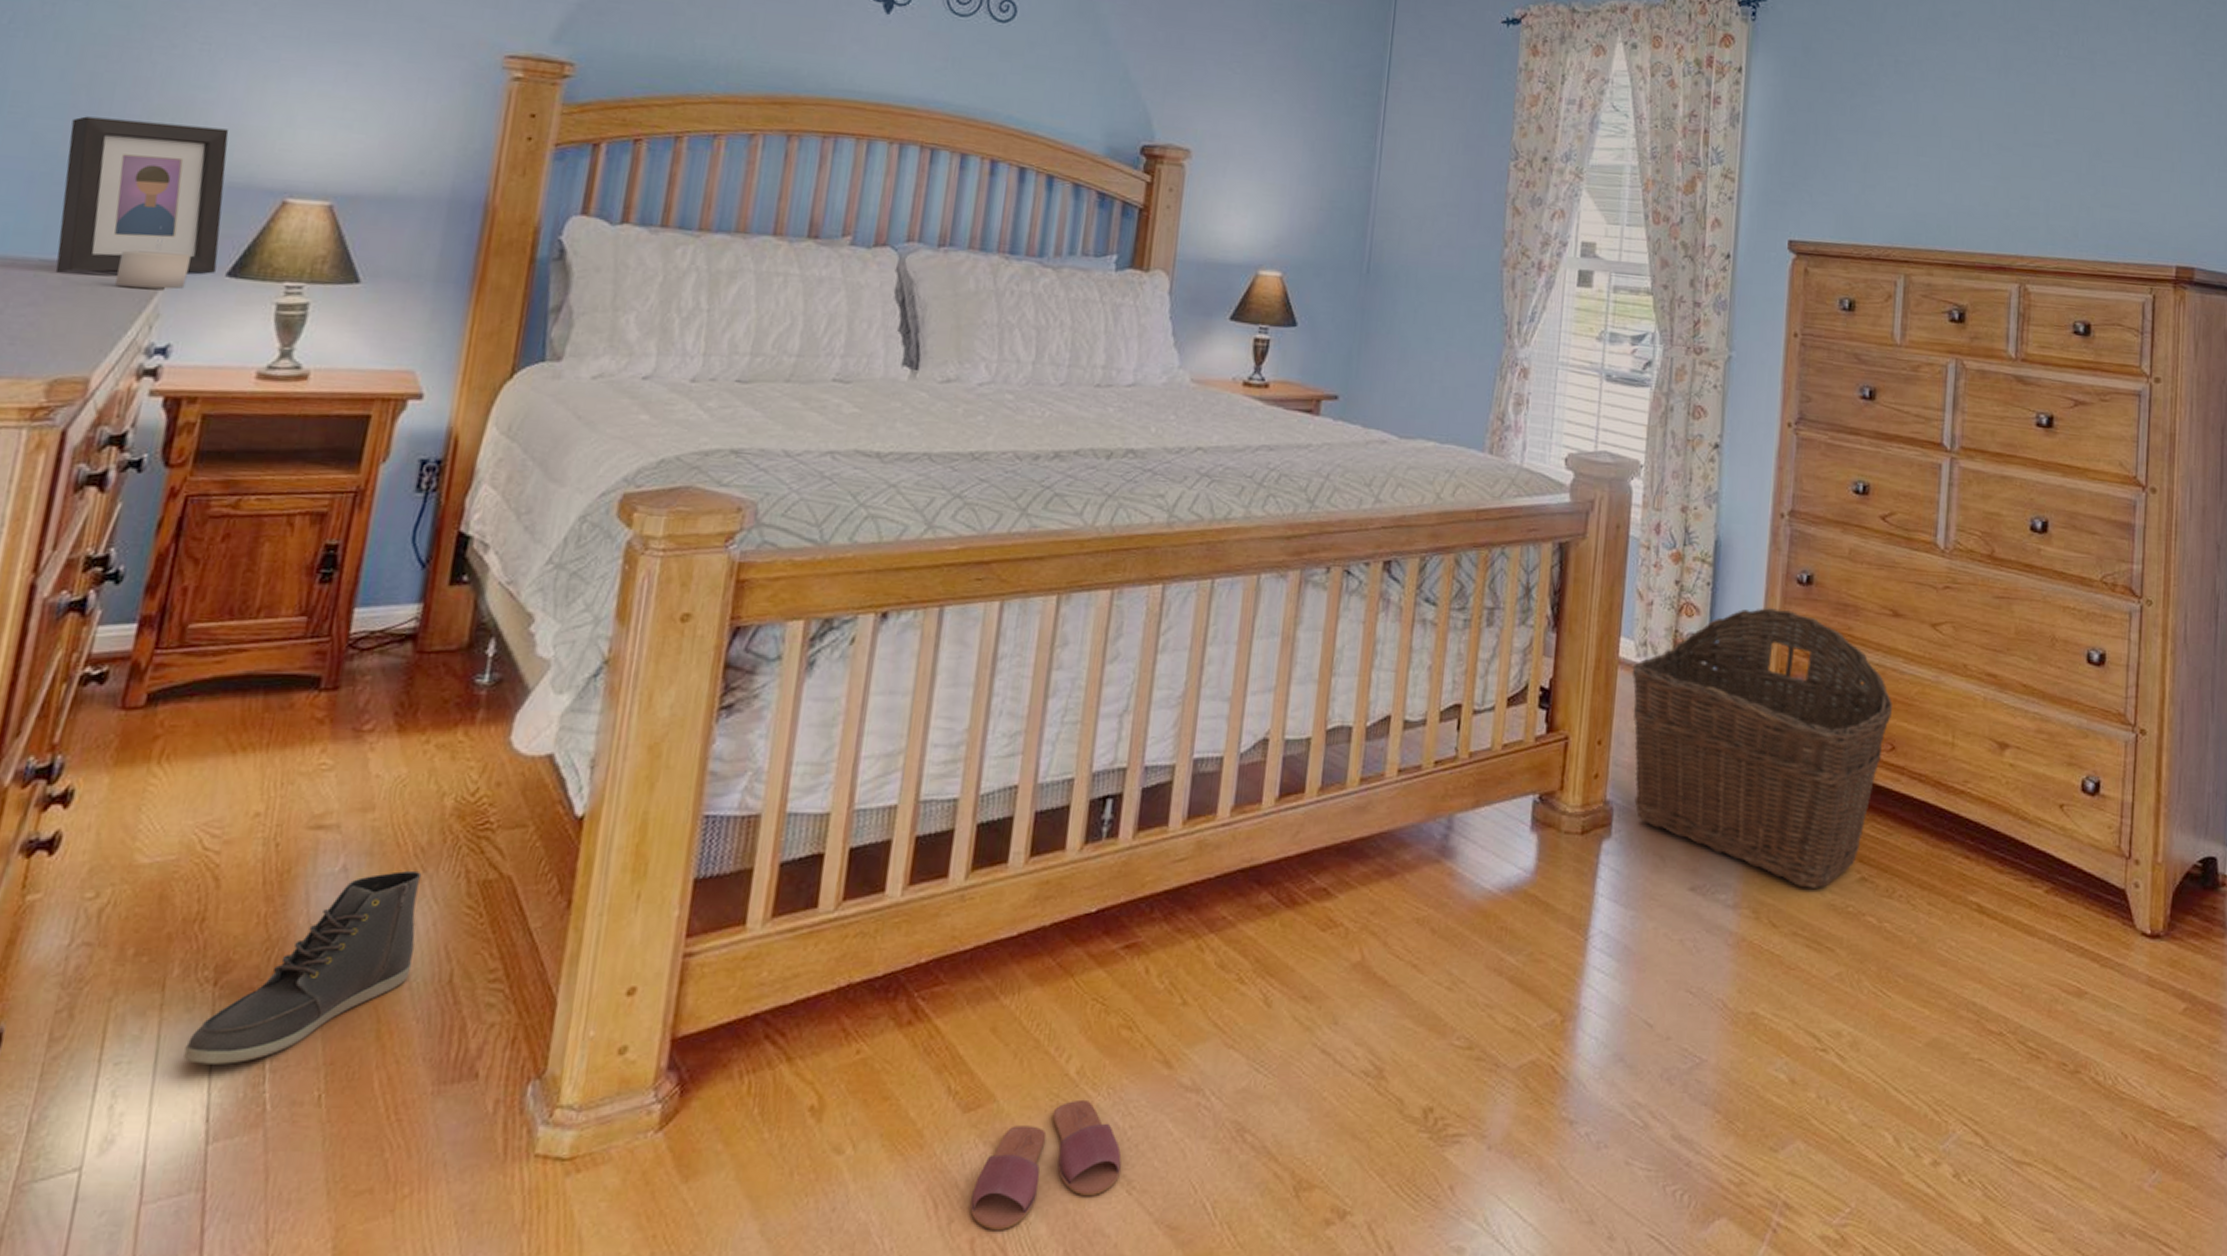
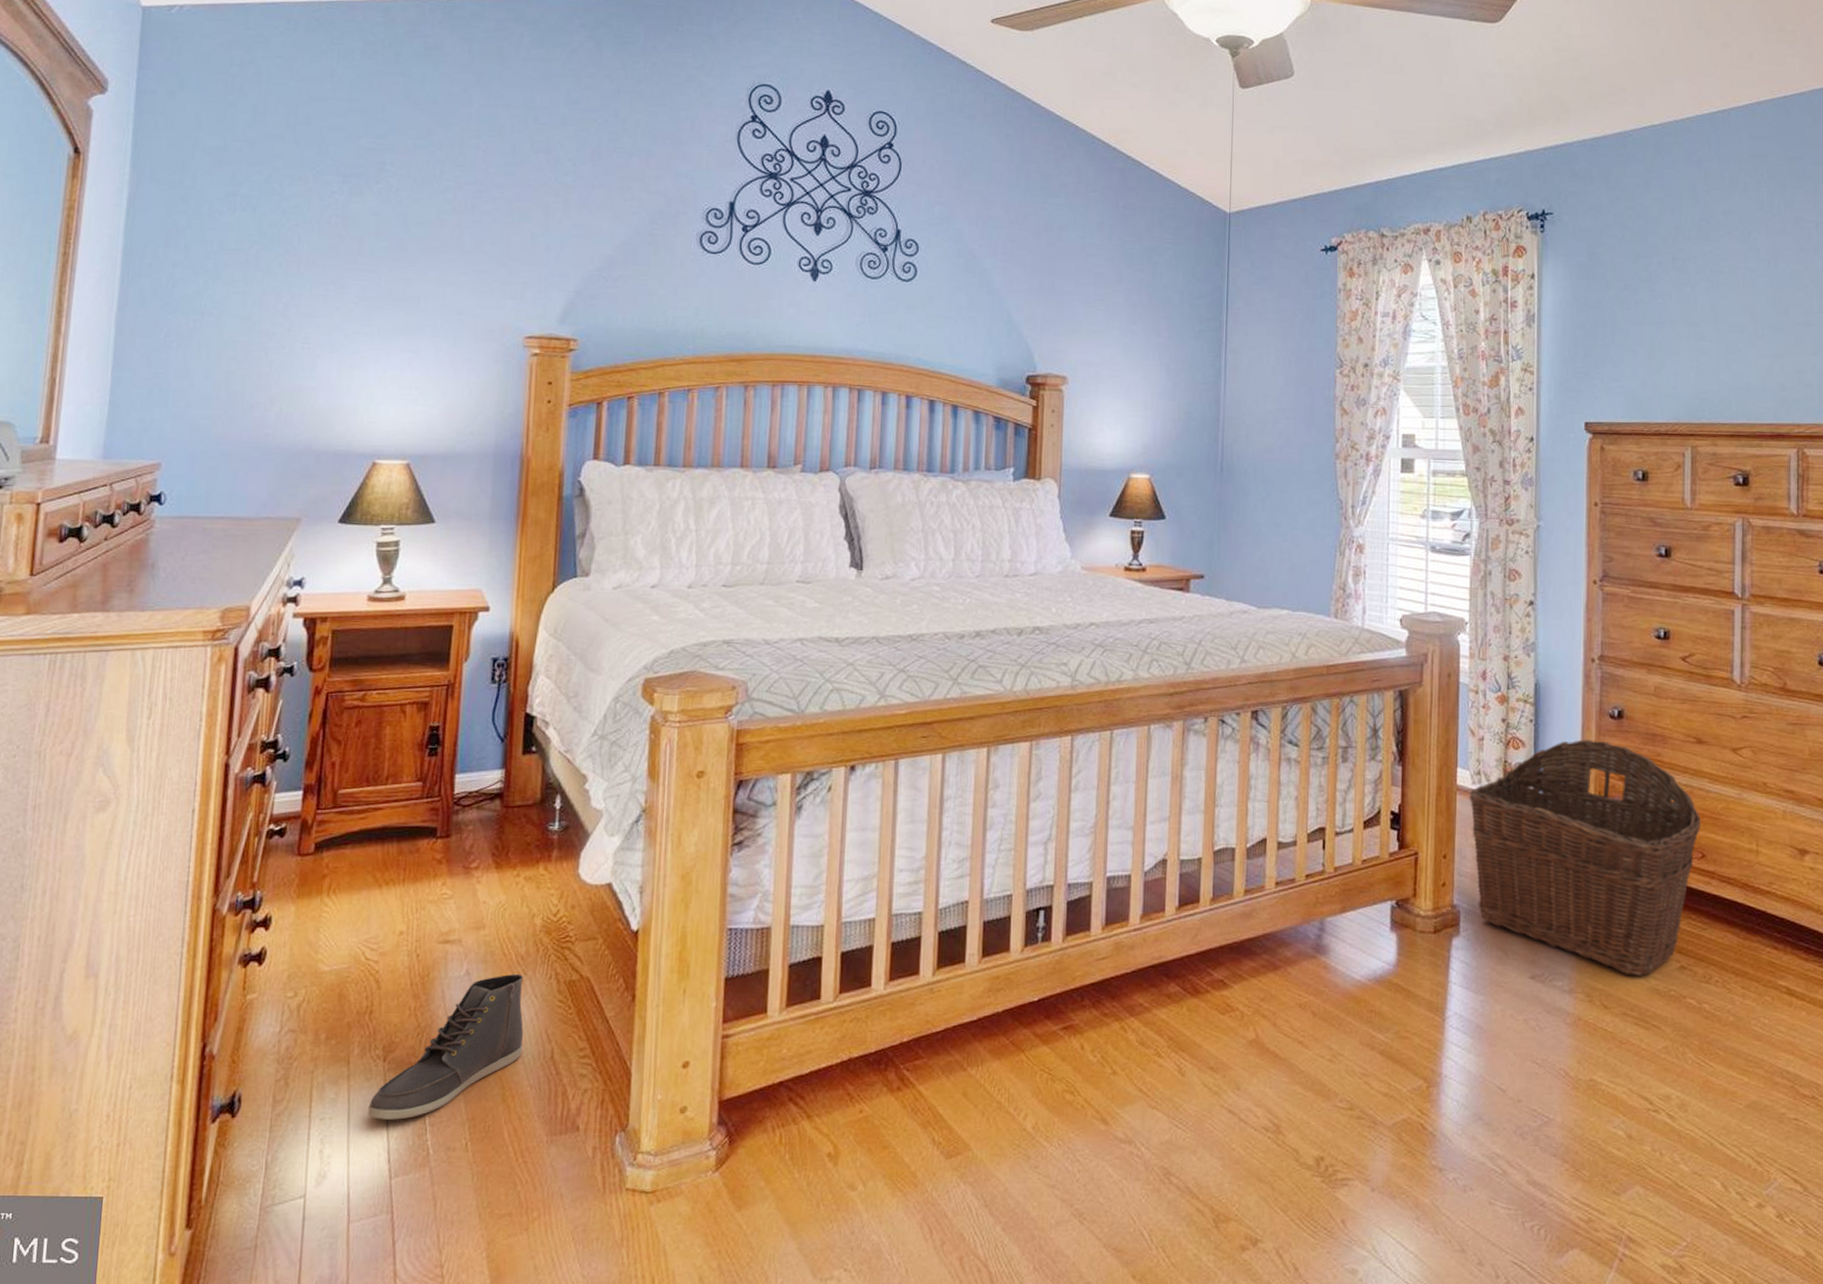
picture frame: present [55,116,229,276] -> none [217,405,331,527]
candle: present [115,250,191,290] -> none [261,506,312,536]
slippers: present [970,1099,1122,1230] -> none [958,1149,1073,1250]

